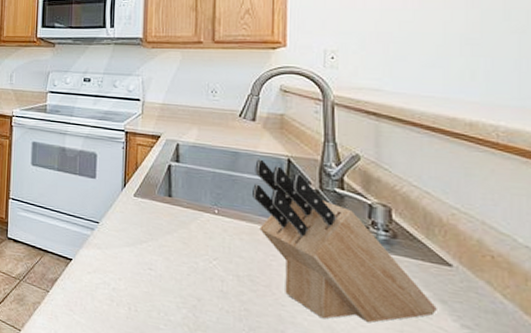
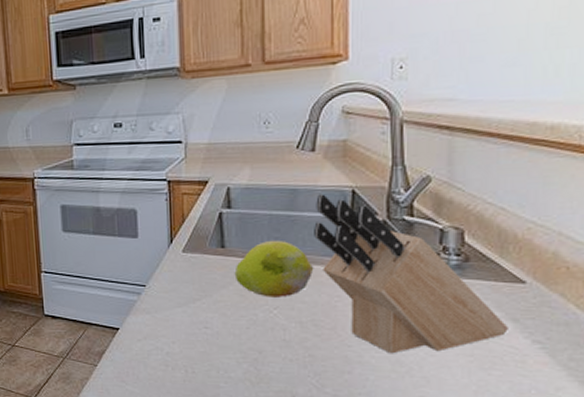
fruit: none [179,195,252,250] -> present [234,240,314,297]

